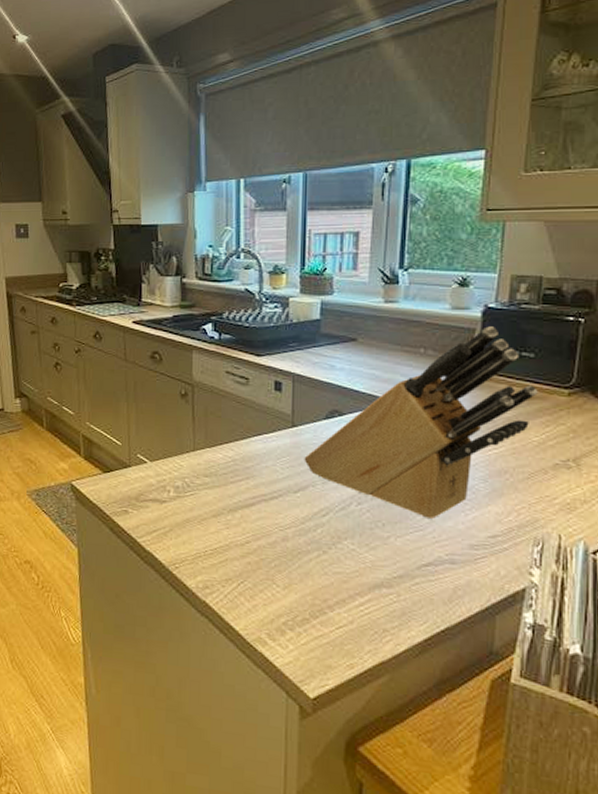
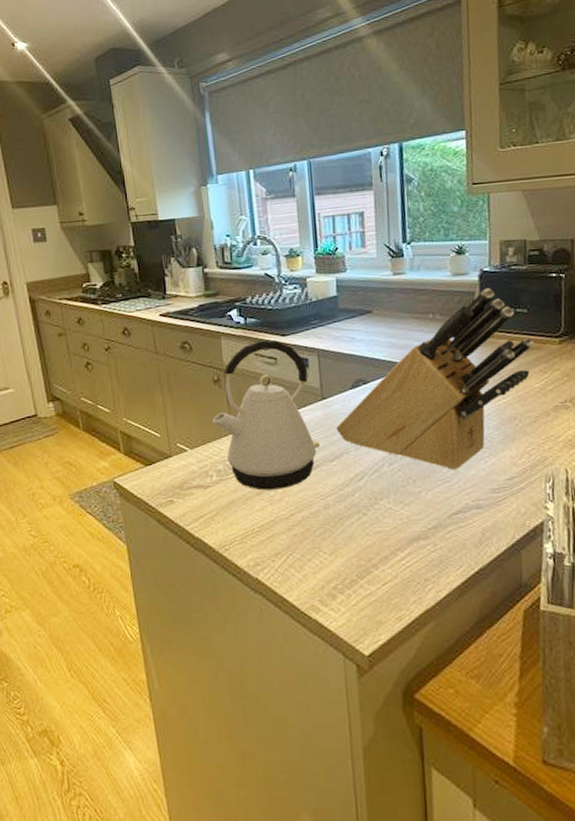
kettle: none [176,358,286,515] -> present [213,340,321,491]

